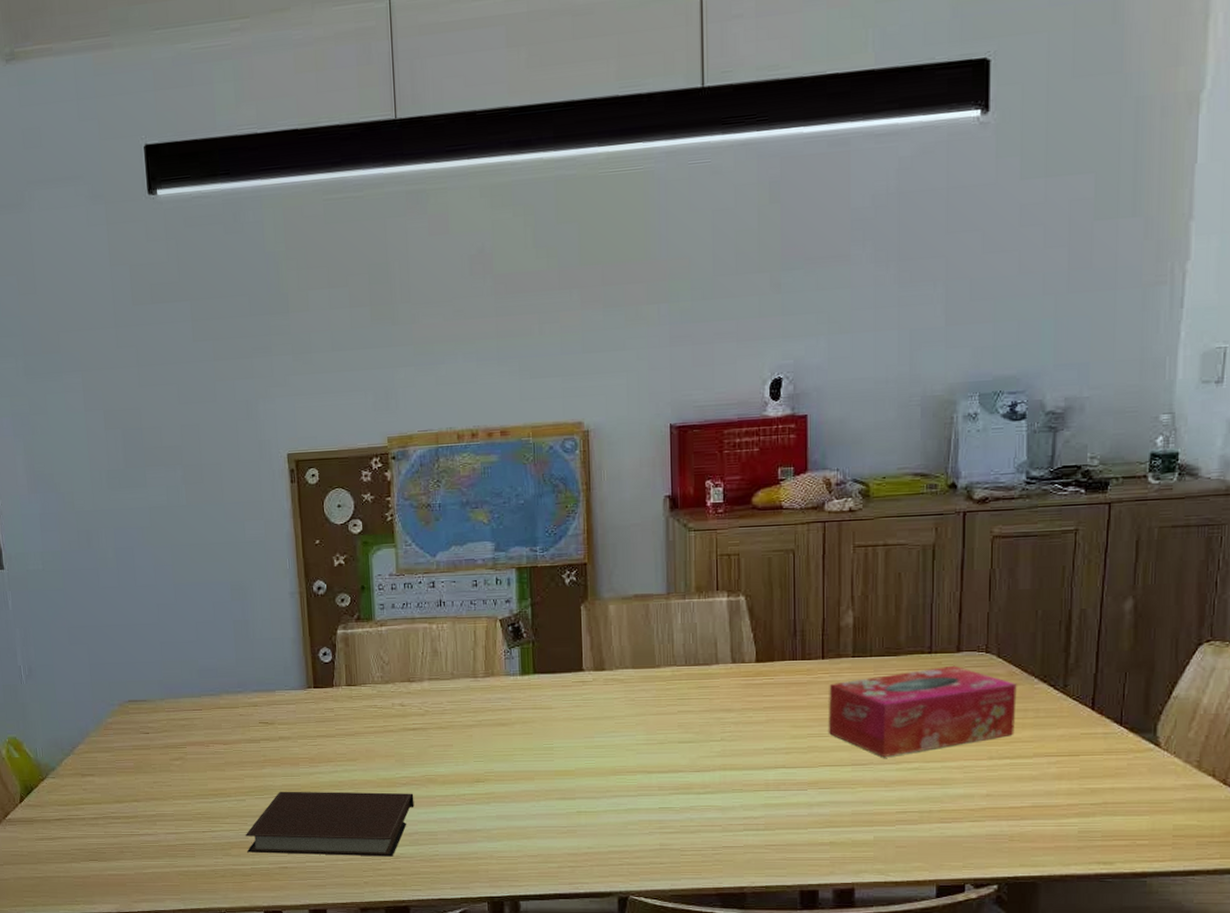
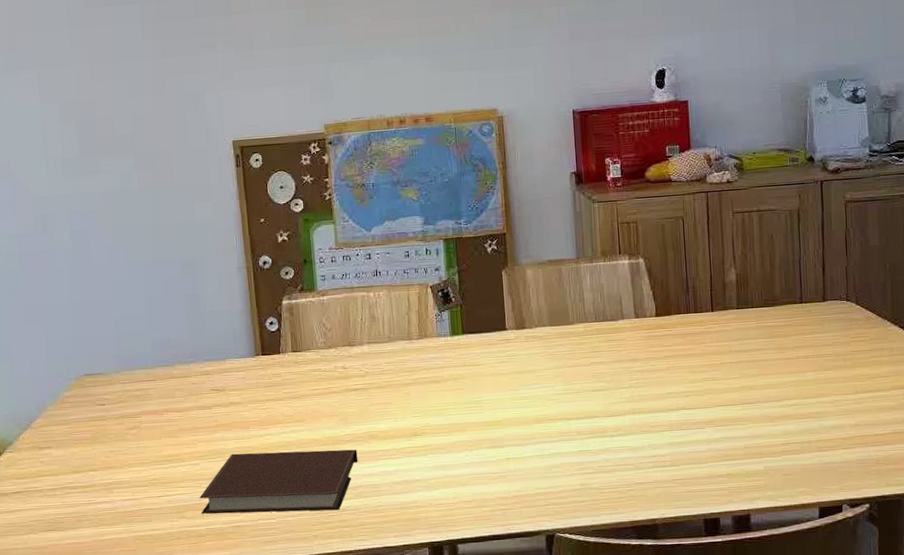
tissue box: present [828,665,1017,757] -> none [718,313,874,395]

